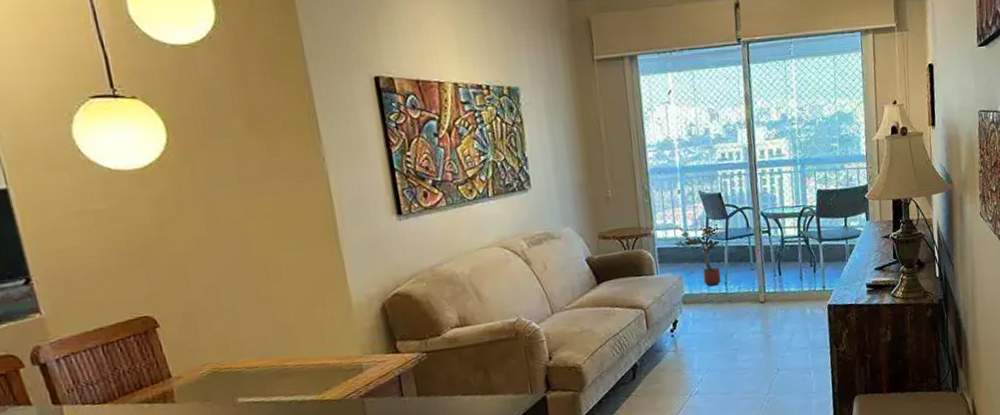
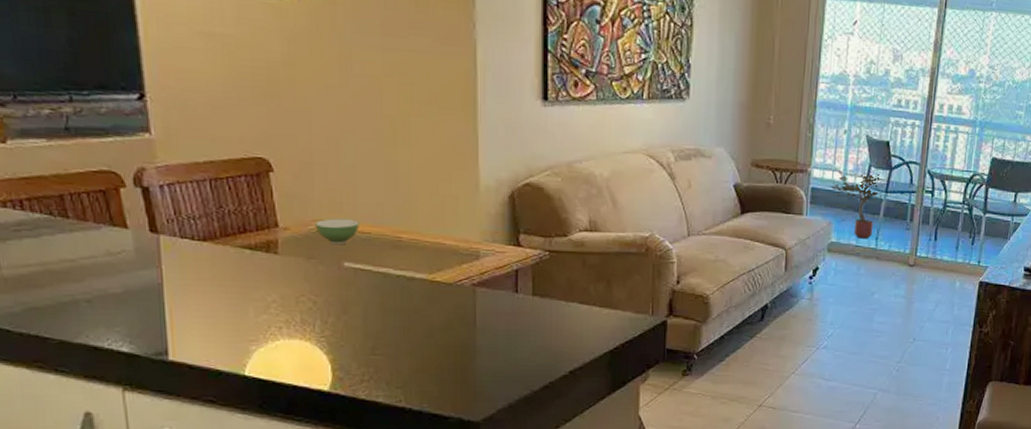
bowl: none [205,357,248,384] -> present [315,218,361,245]

